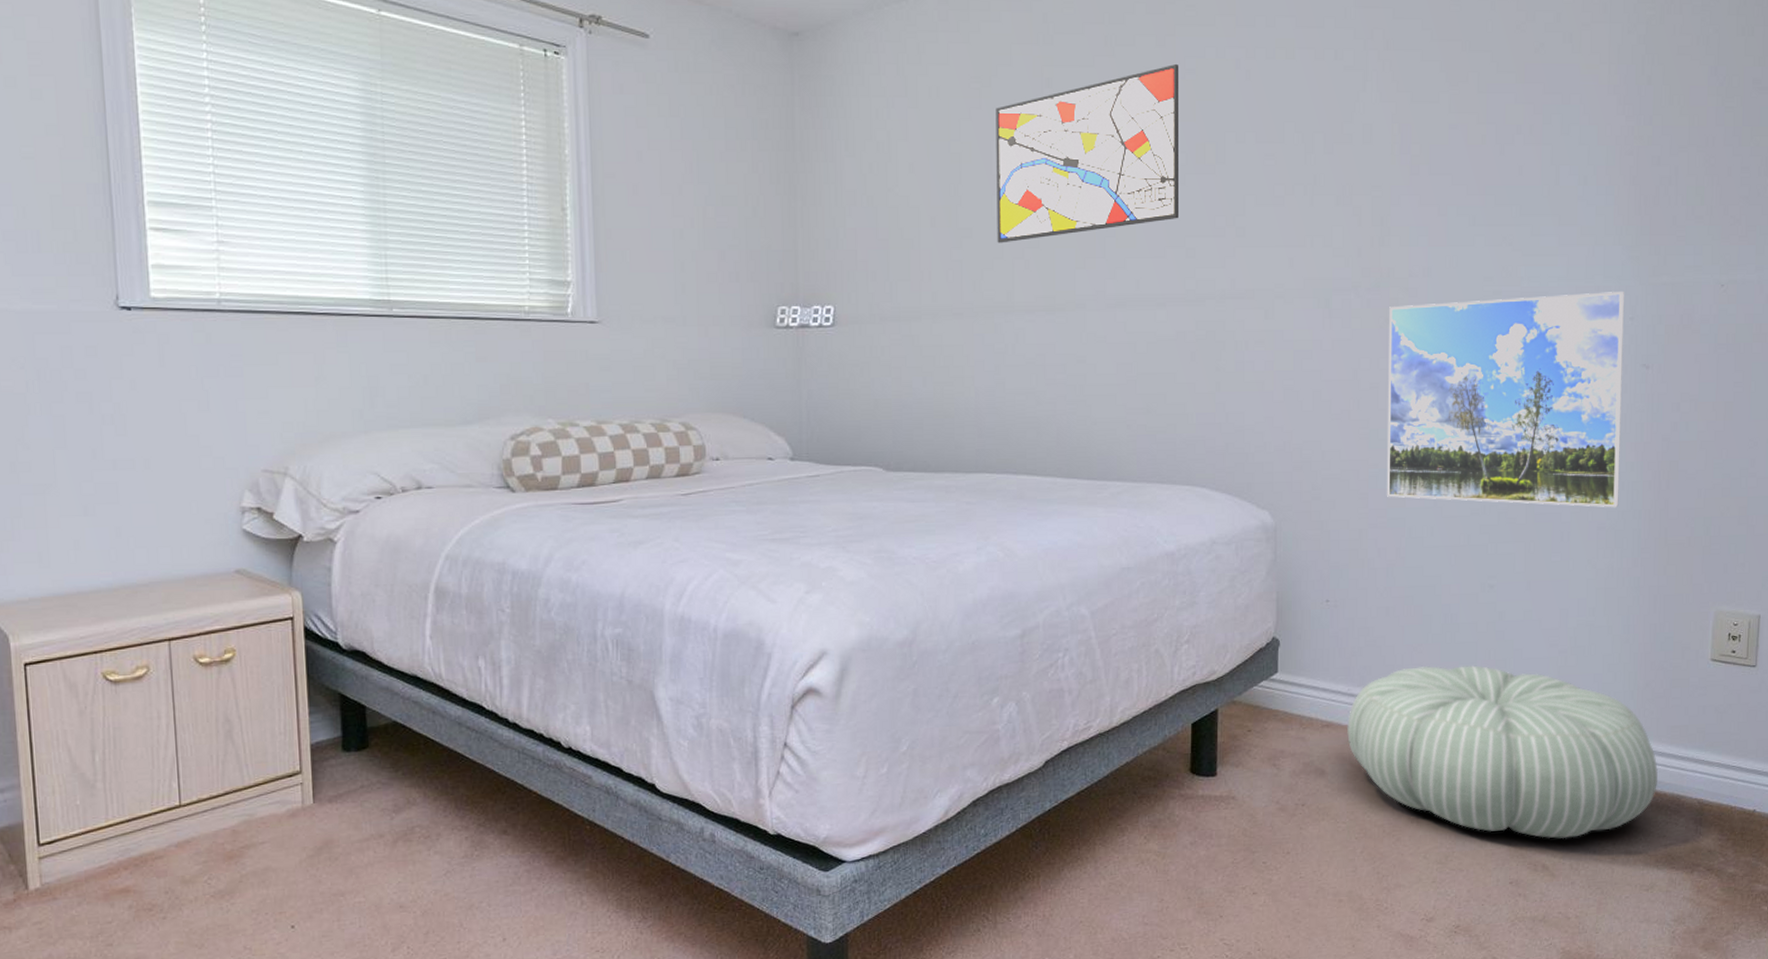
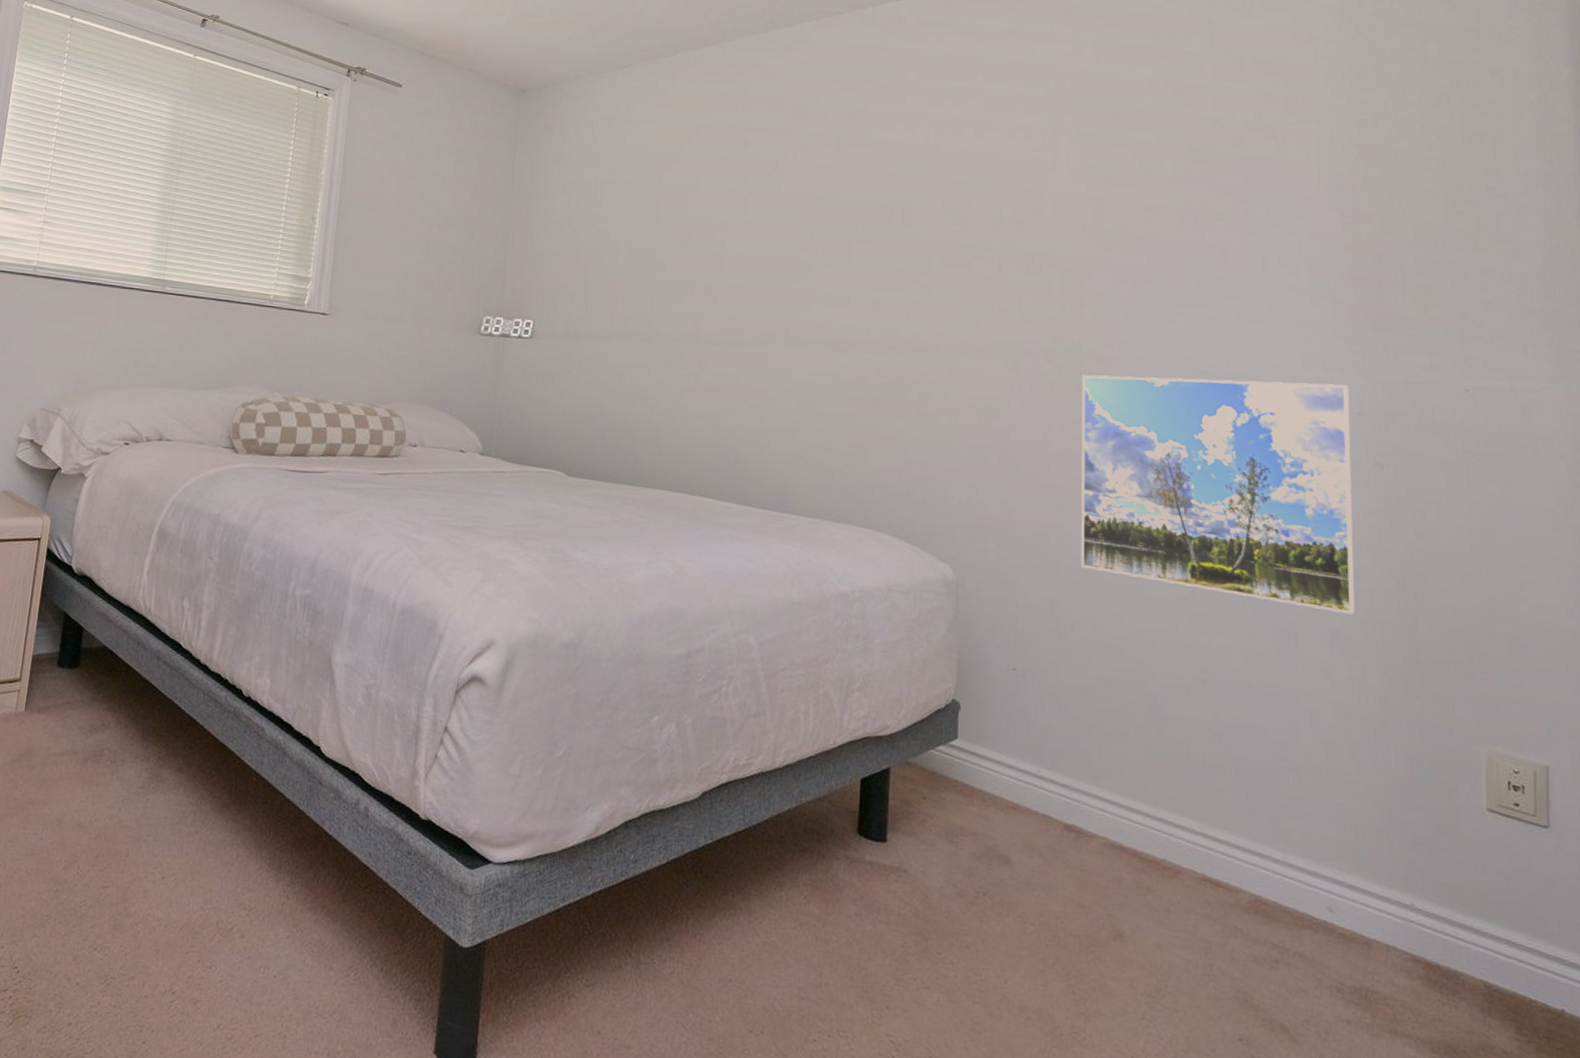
wall art: present [996,63,1179,243] -> none [688,135,869,280]
pouf: present [1347,665,1658,839] -> none [1037,757,1427,999]

